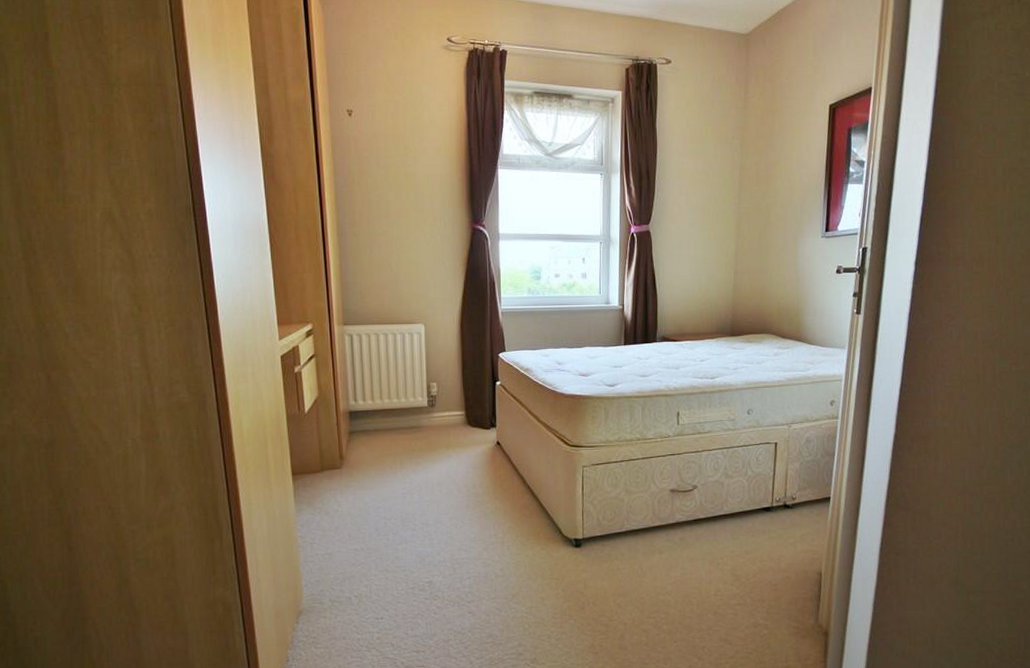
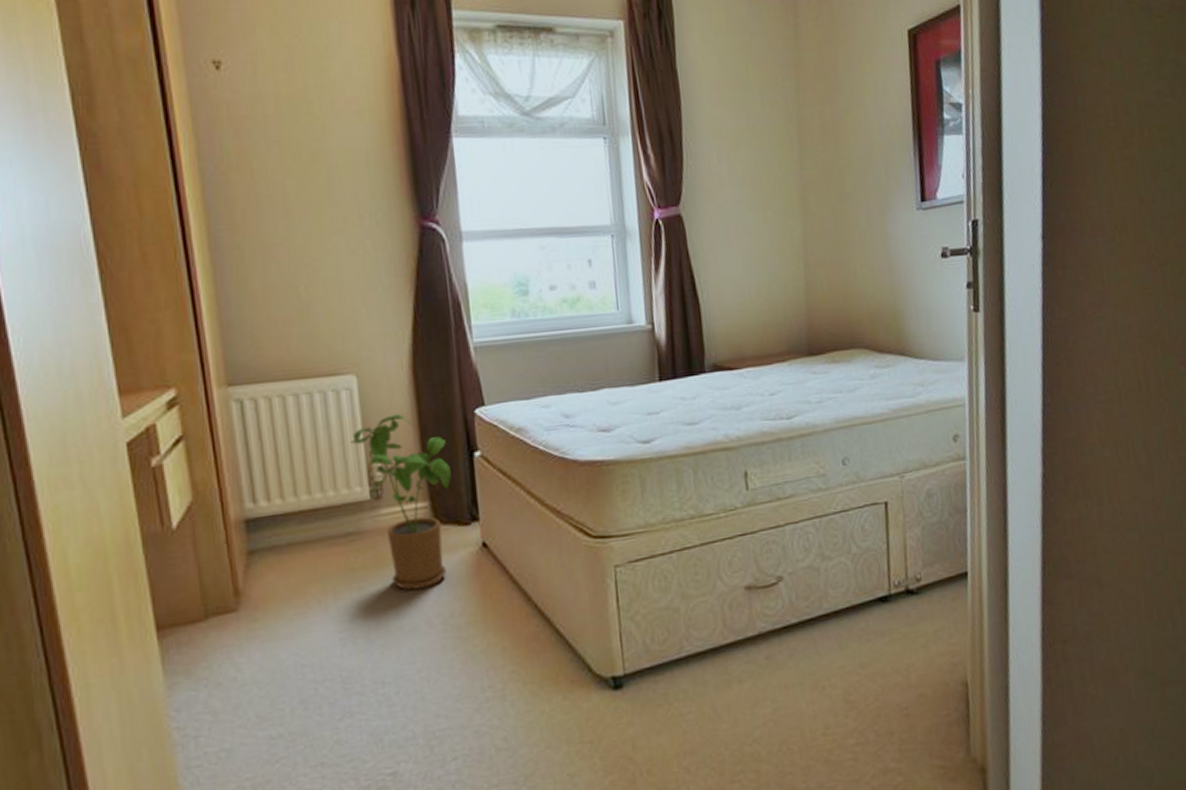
house plant: none [417,352,480,468] -> present [350,413,451,591]

